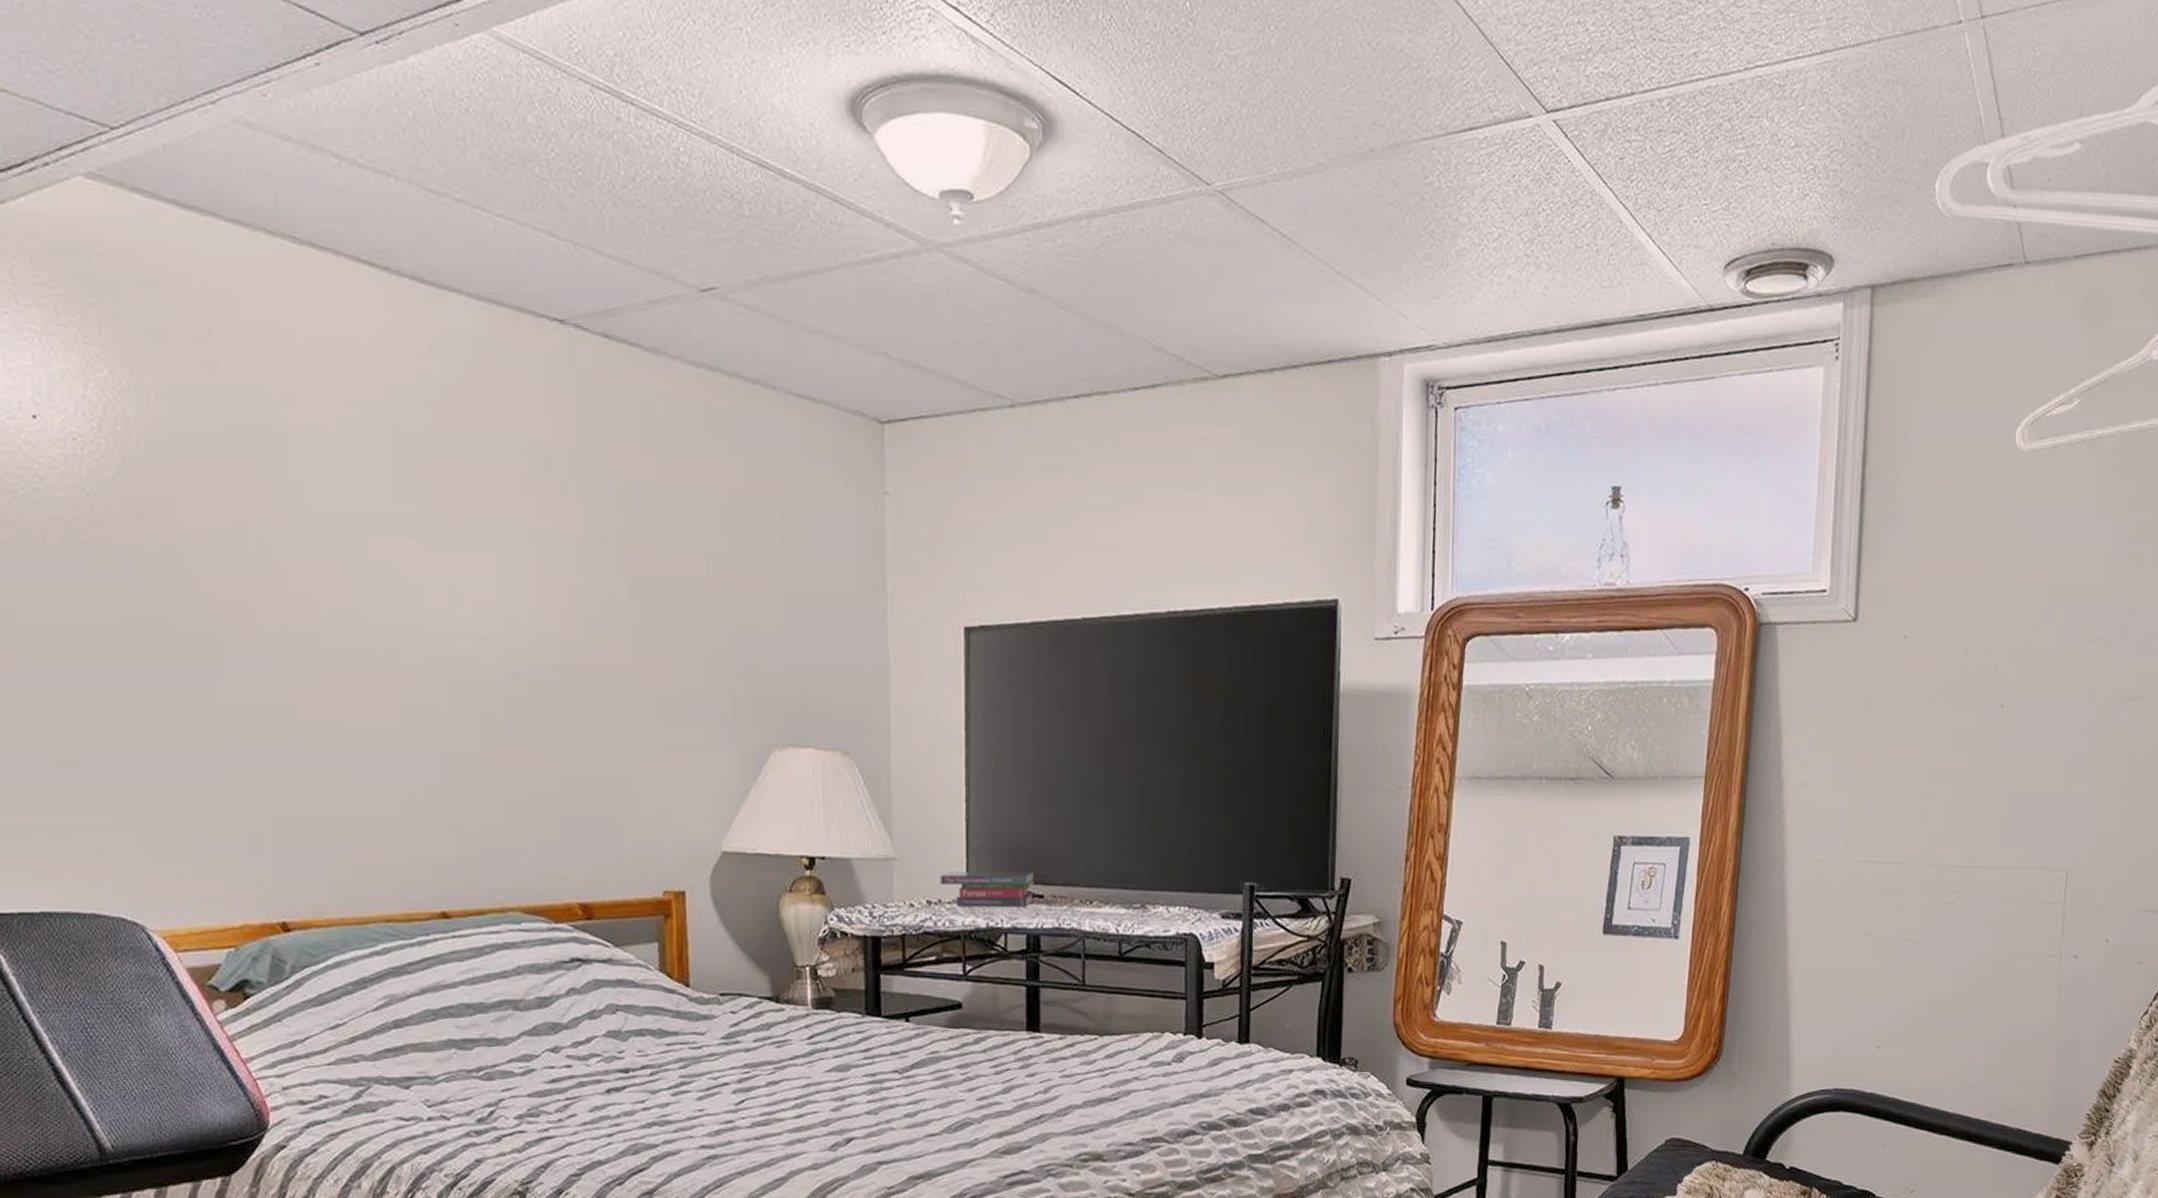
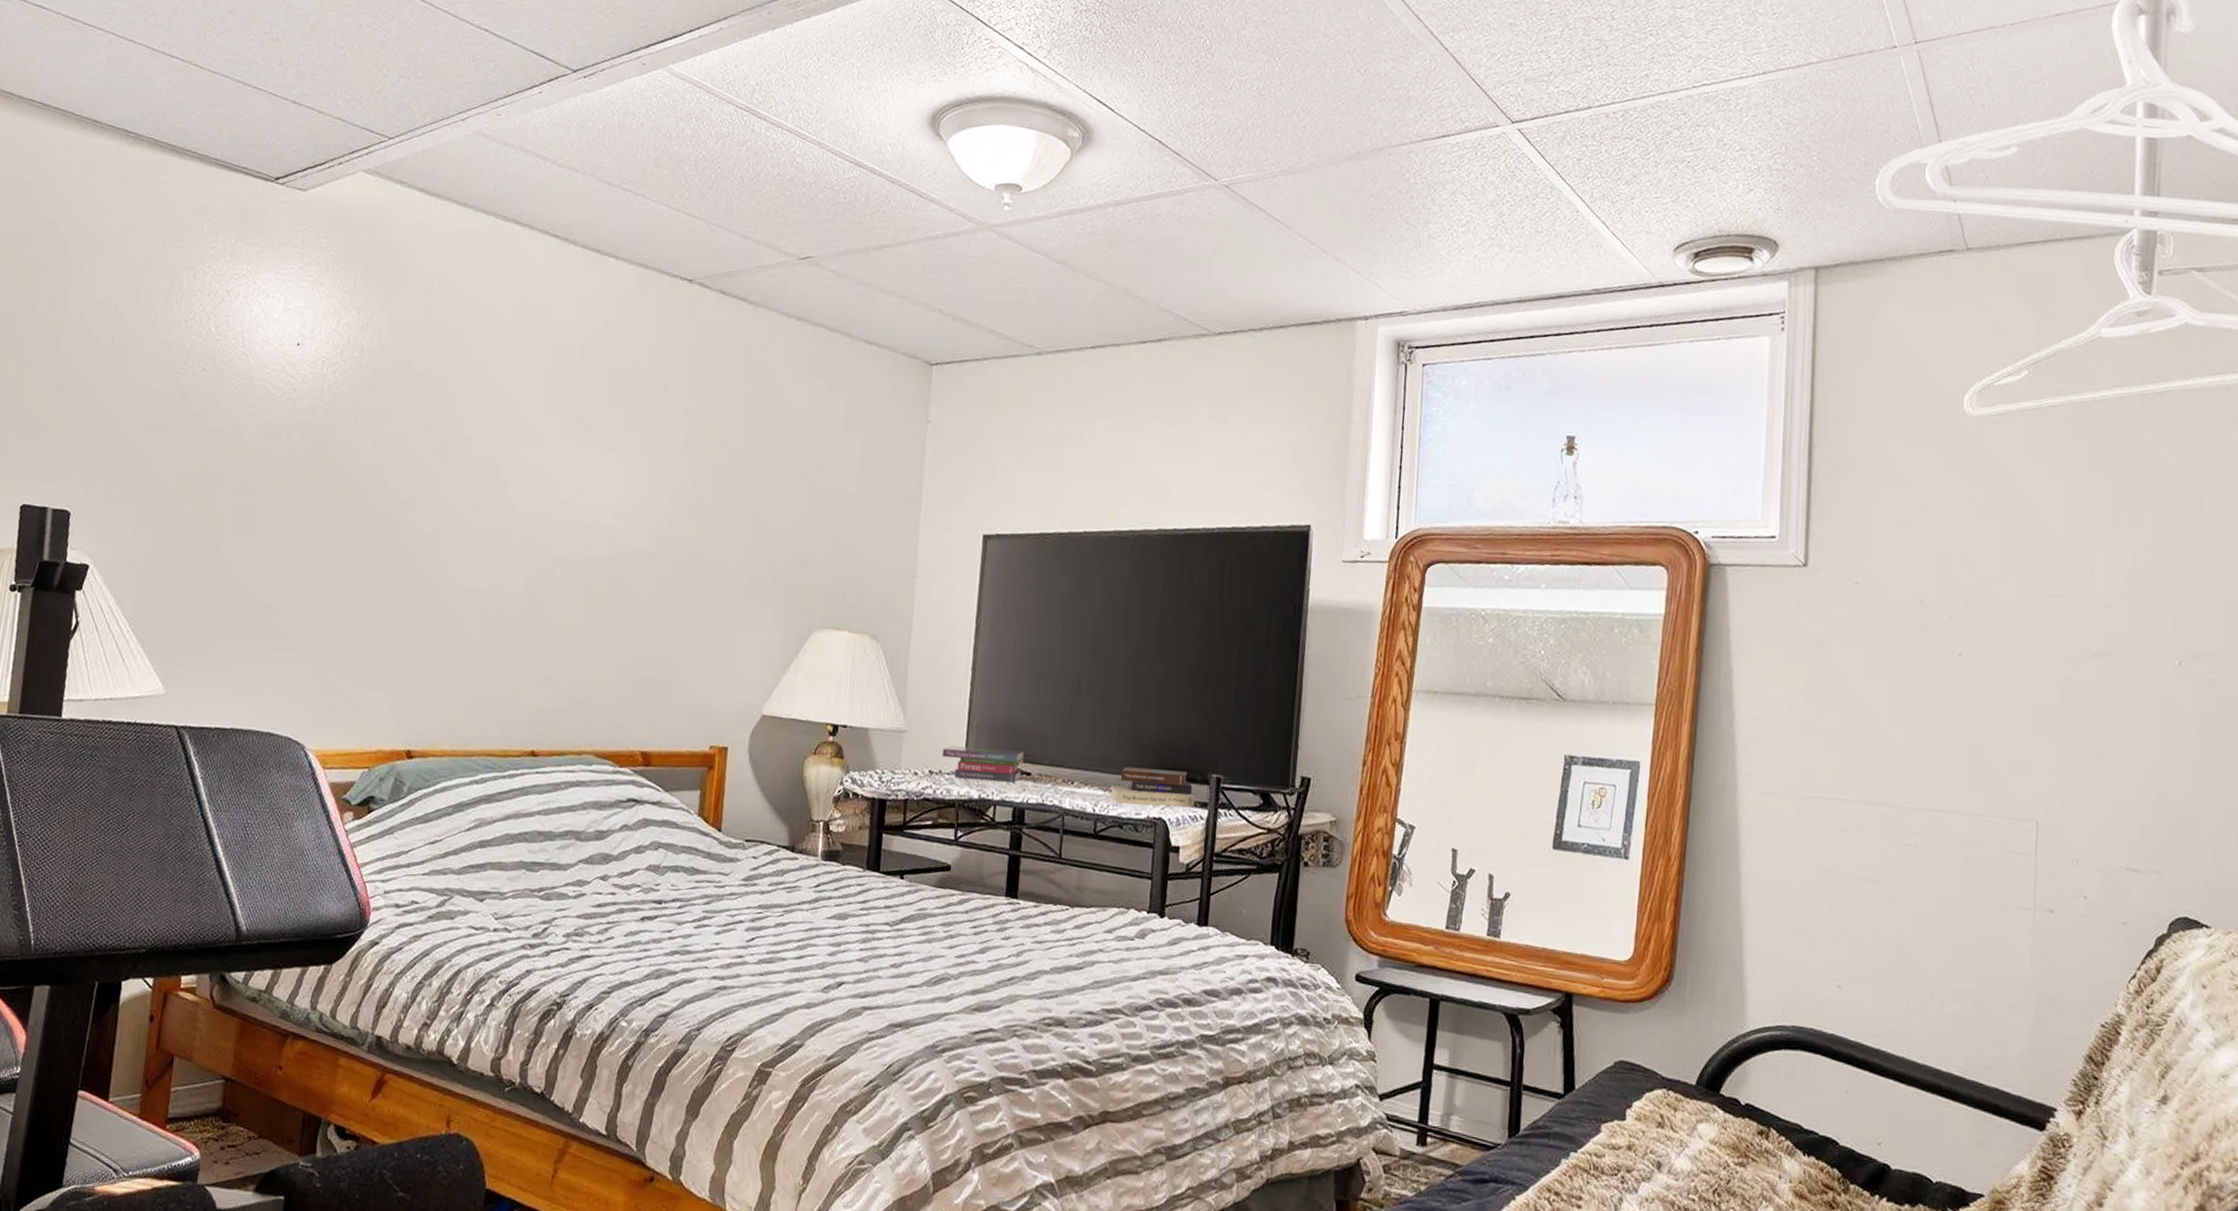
books: none [1134,880,1228,921] -> present [1109,766,1196,808]

